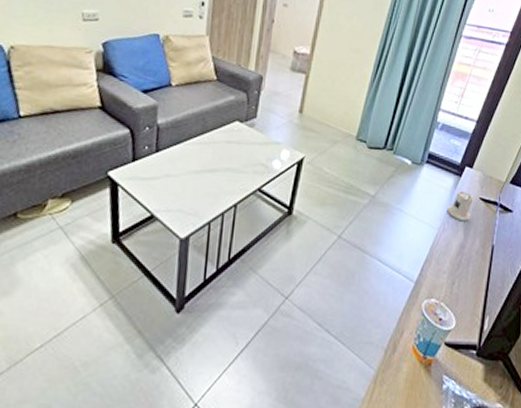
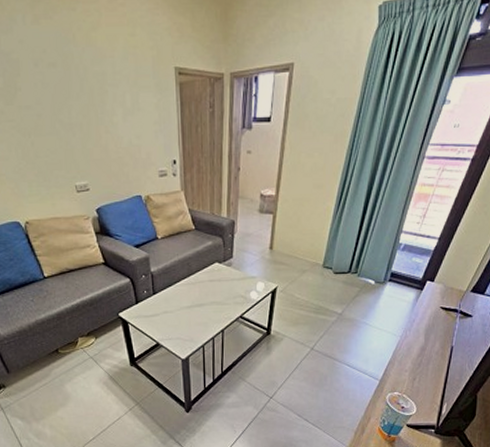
candle: present [447,190,474,222] -> none [408,302,435,329]

